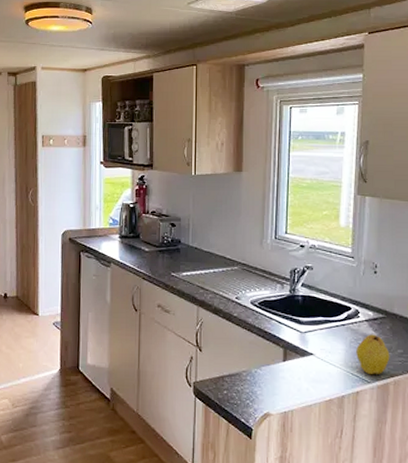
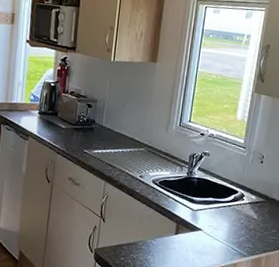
fruit: present [356,334,390,375] -> none [237,215,266,250]

